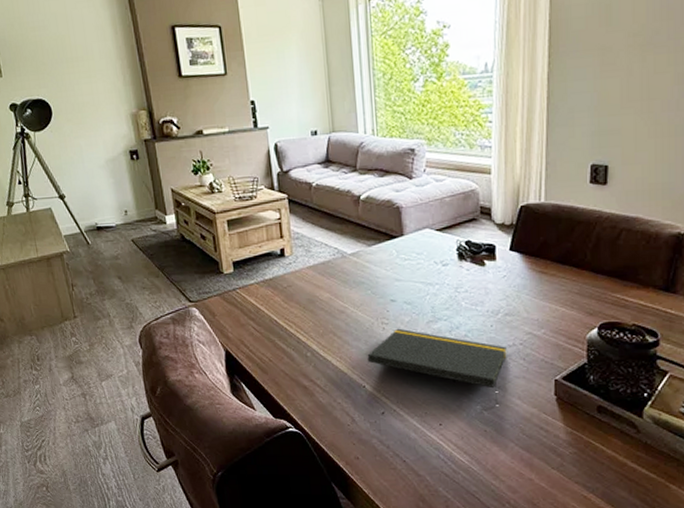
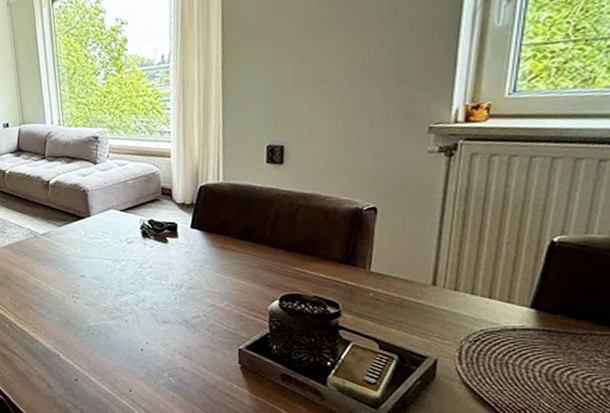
notepad: present [367,328,507,405] -> none [60,301,191,373]

